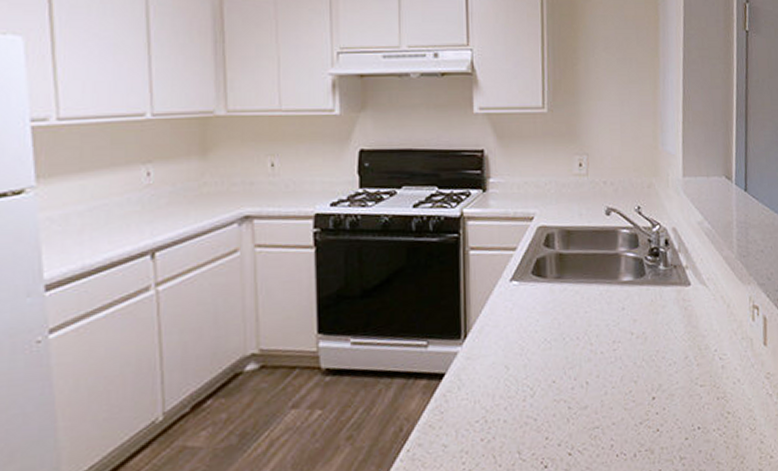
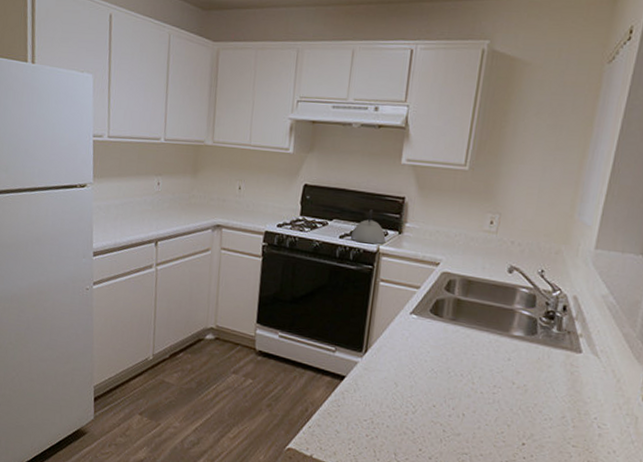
kettle: none [426,169,469,209] -> present [350,209,386,245]

